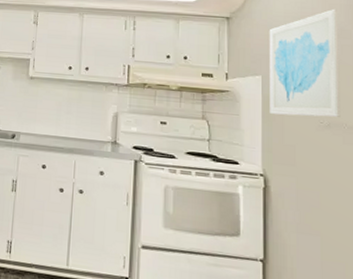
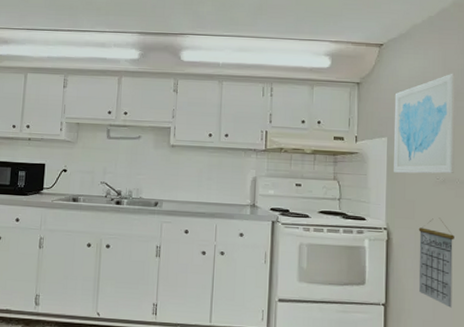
calendar: none [300,166,344,270] -> present [418,217,454,308]

